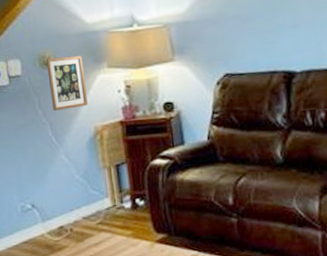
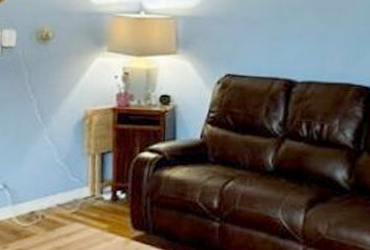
picture frame: present [46,55,89,112] -> none [42,33,83,89]

